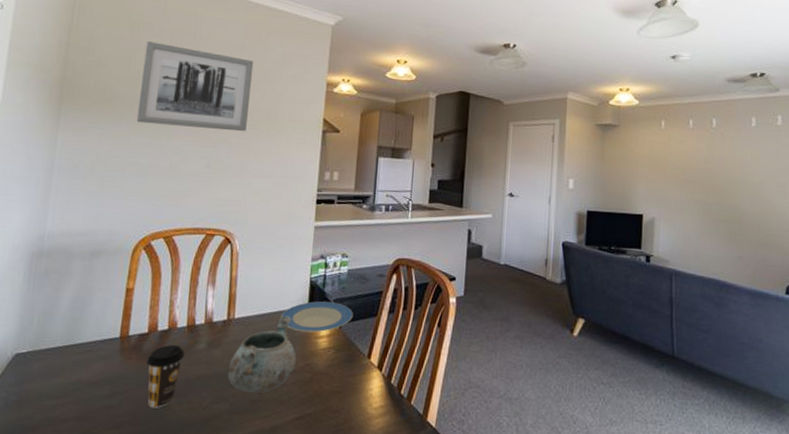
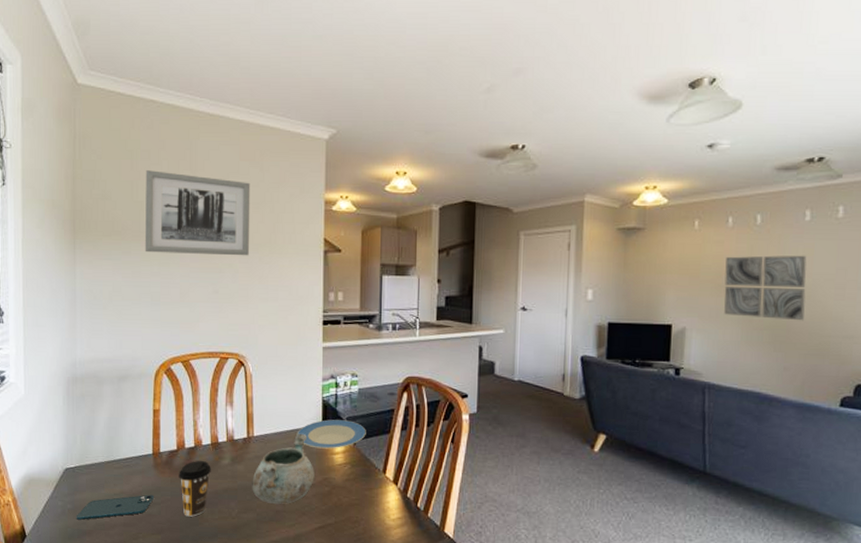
smartphone: none [20,383,116,414] -> present [76,494,154,520]
wall art: none [687,154,755,215] -> present [724,255,807,321]

